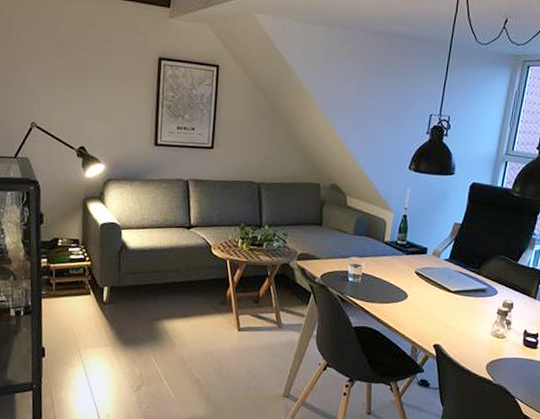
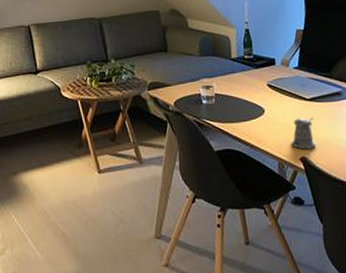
pepper shaker: none [427,307,454,338] -> present [291,117,317,150]

